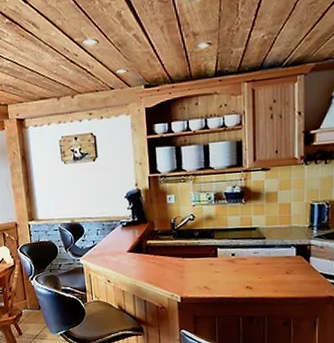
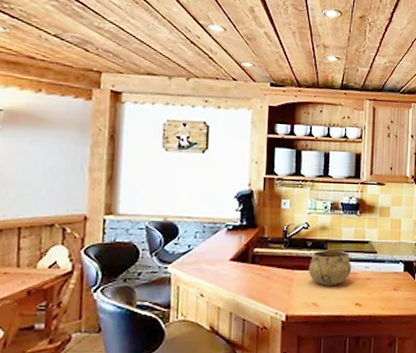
decorative bowl: none [197,238,241,271] -> present [308,250,352,286]

